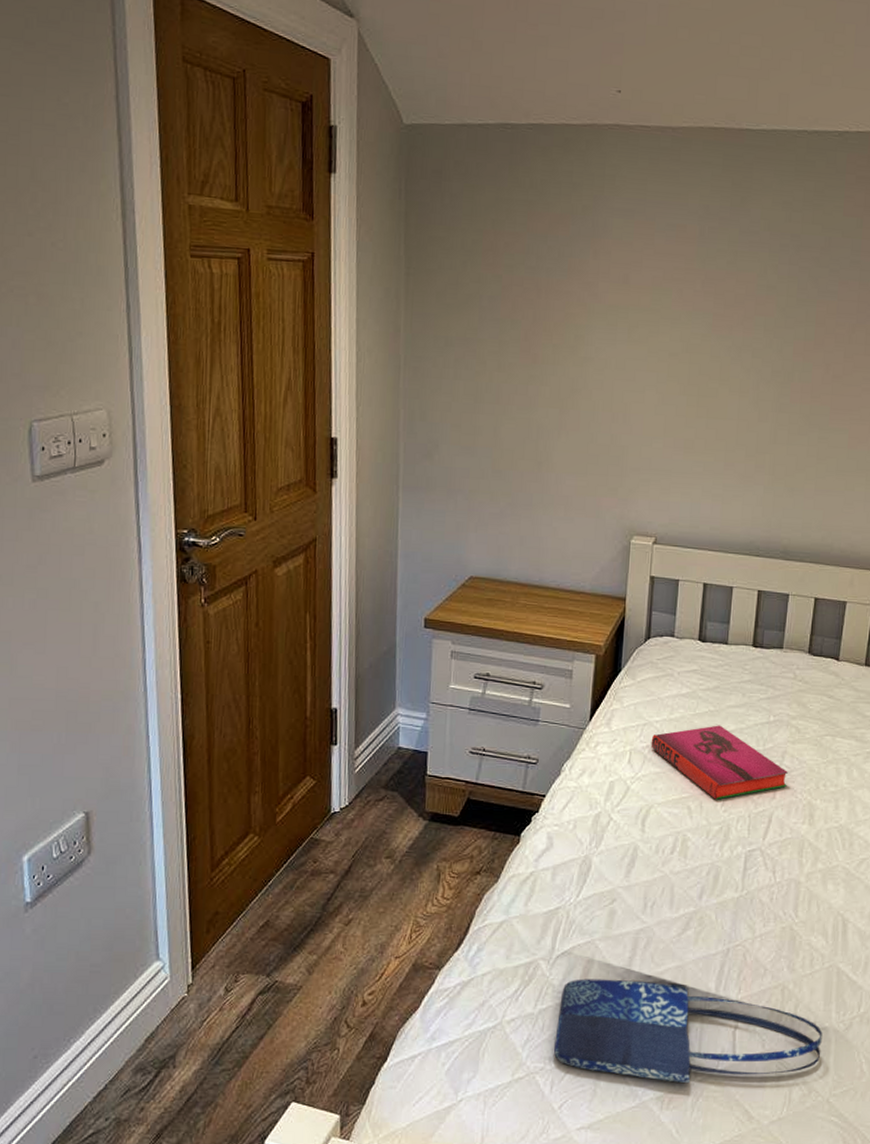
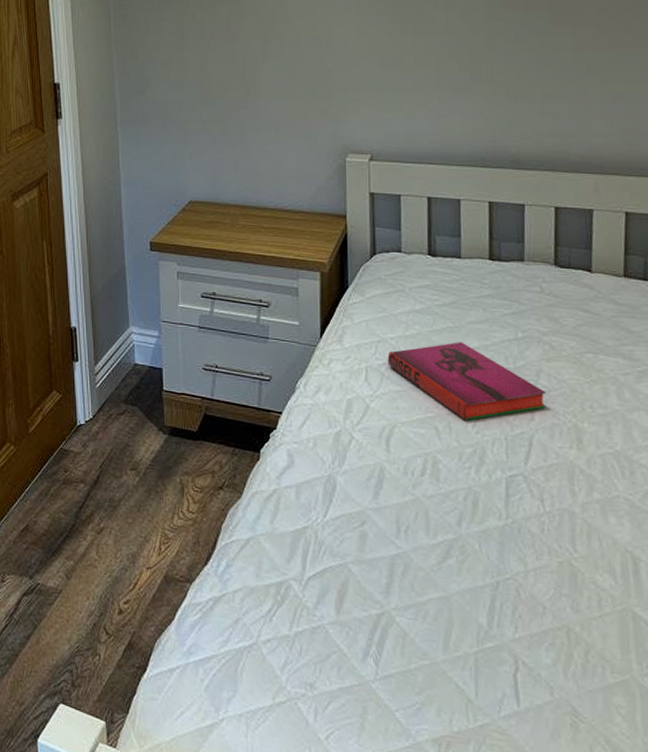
shopping bag: present [554,979,823,1084] -> none [314,603,625,728]

